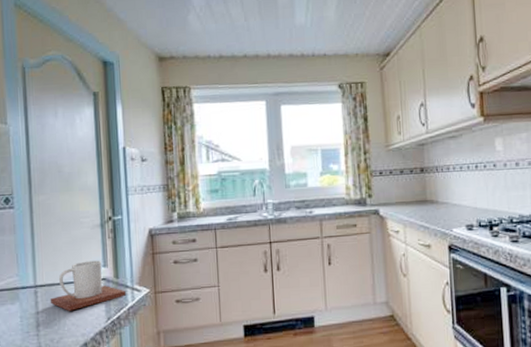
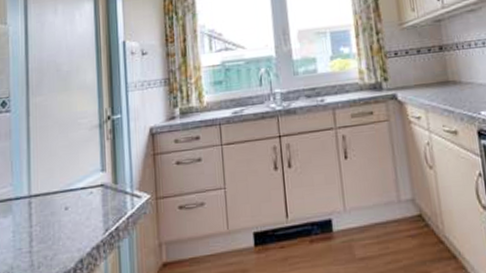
mug: present [50,260,126,311] -> none [44,164,125,223]

